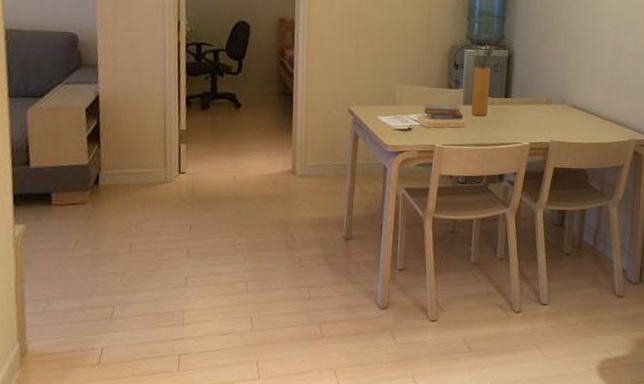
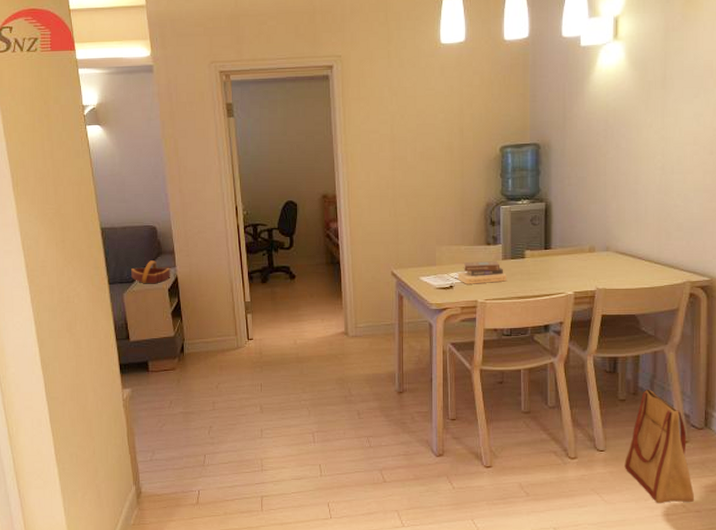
decorative basket: none [39,73,91,102] -> present [131,260,170,284]
vase: present [471,23,504,117] -> none [506,178,539,270]
shopping bag: none [565,243,627,358] -> present [624,389,695,504]

